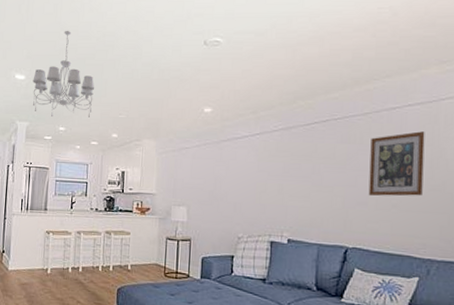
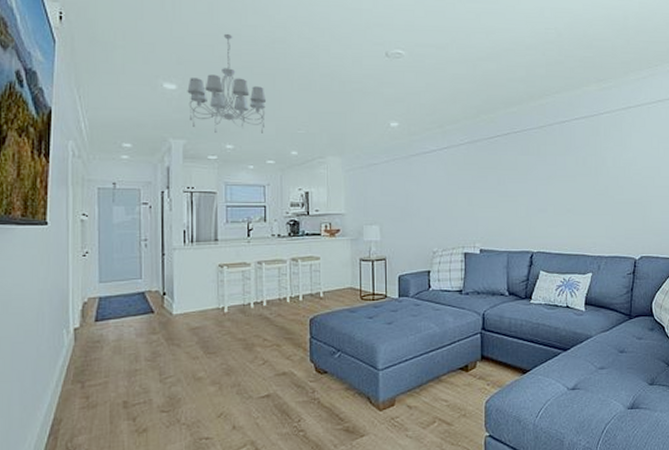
wall art: present [368,131,425,196] -> none [547,142,591,203]

